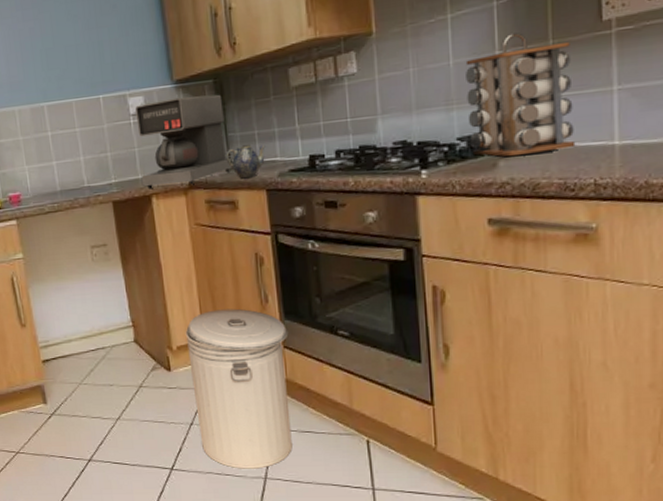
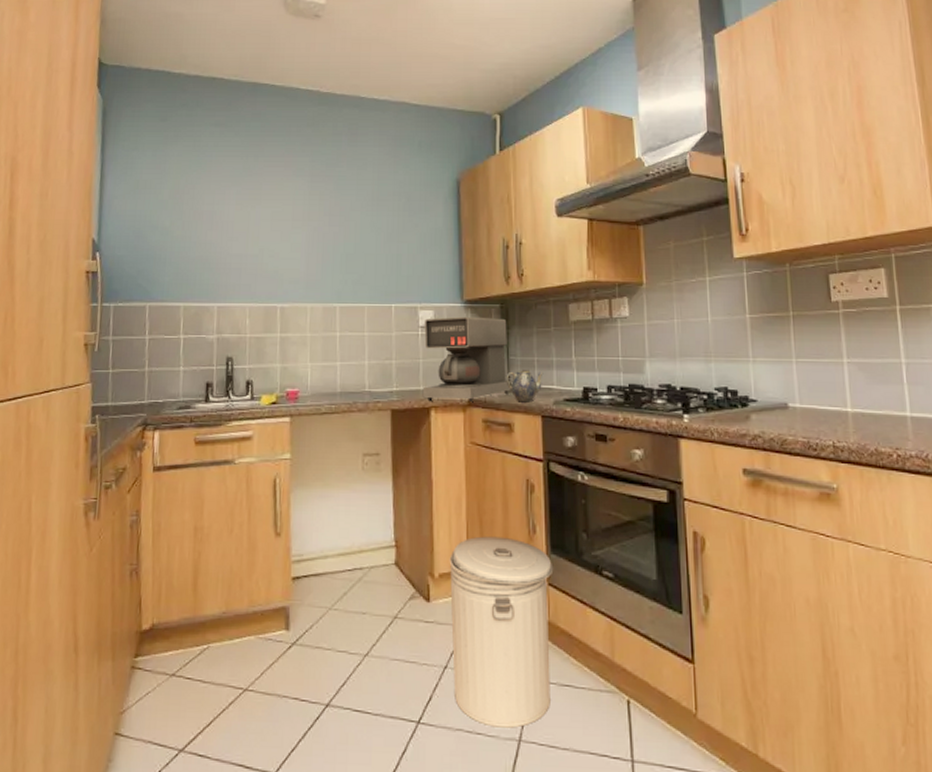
spice rack: present [465,32,576,158] -> none [721,301,816,412]

